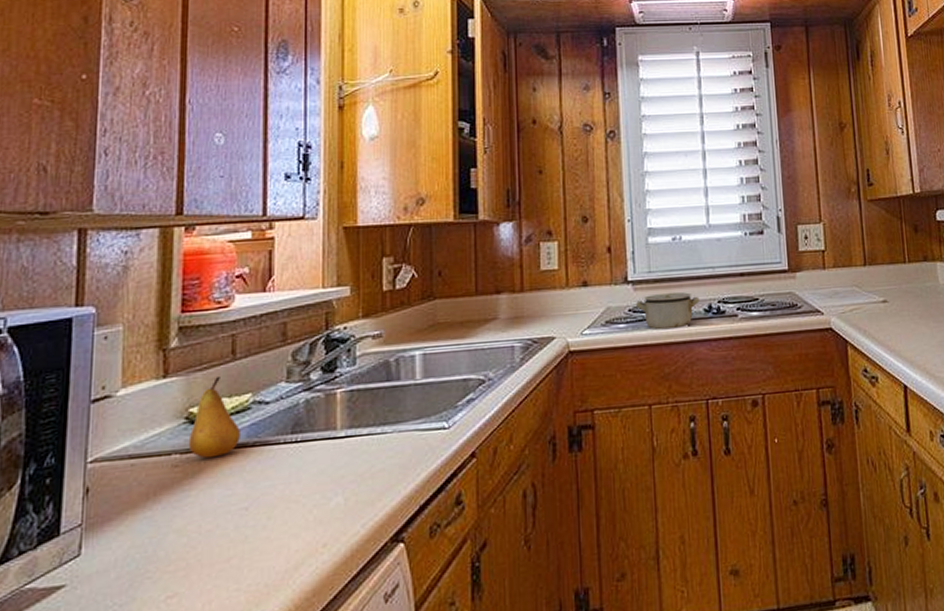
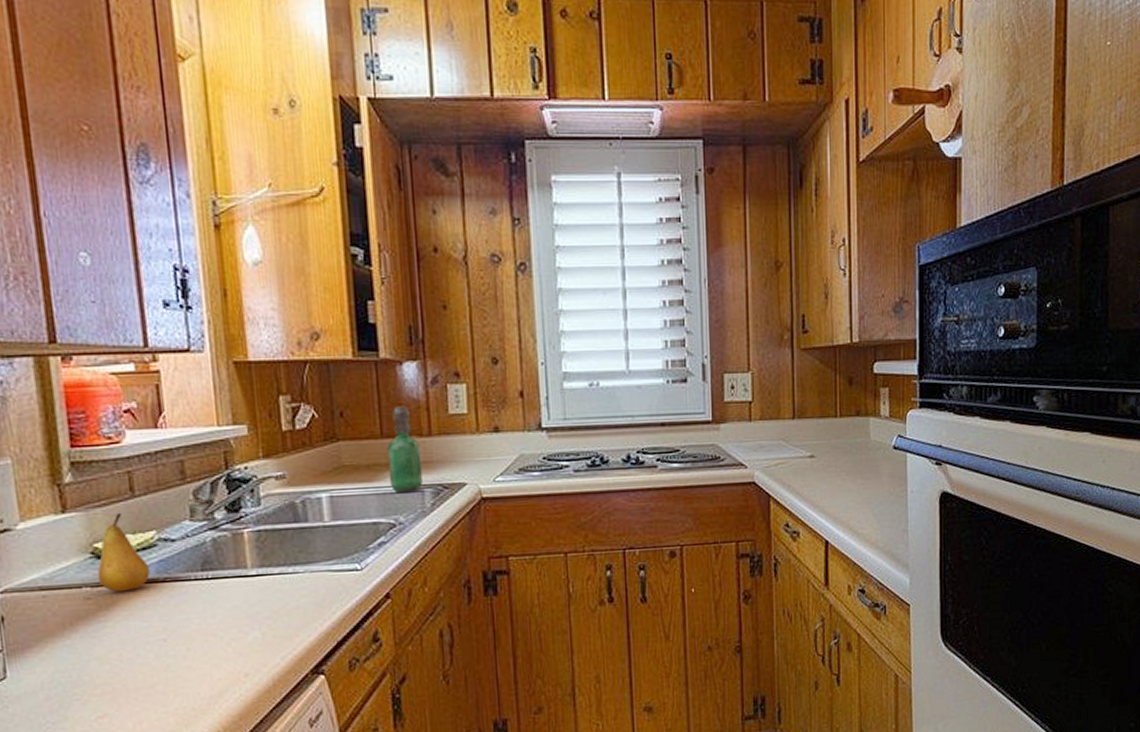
soap dispenser: none [480,264,513,349] -> present [386,406,423,493]
cooking pot: present [636,292,700,331] -> none [551,440,618,479]

